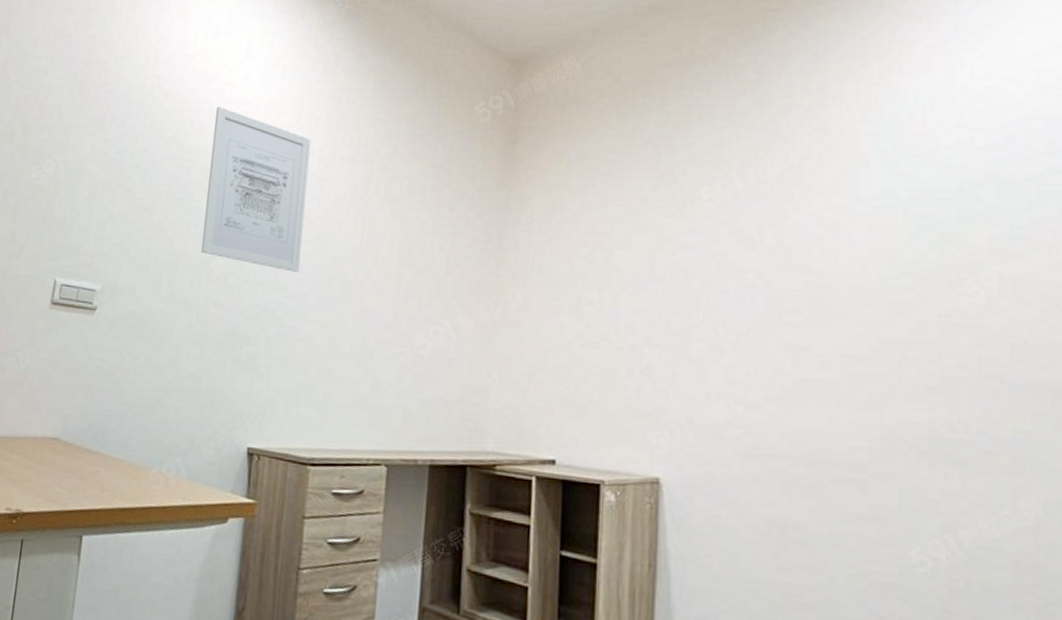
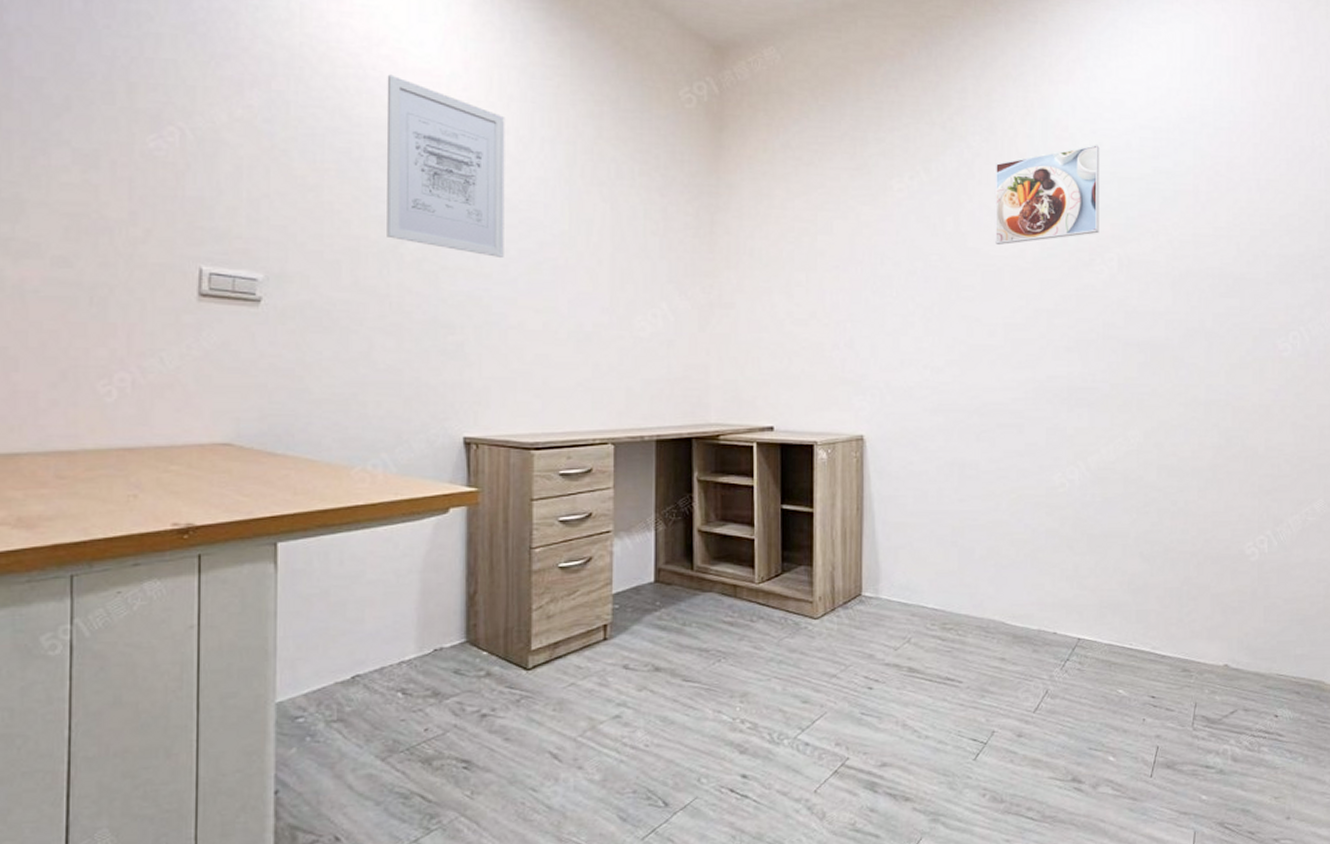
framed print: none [828,141,971,261] -> present [994,145,1100,245]

